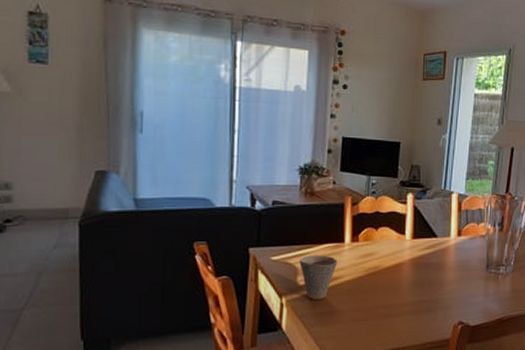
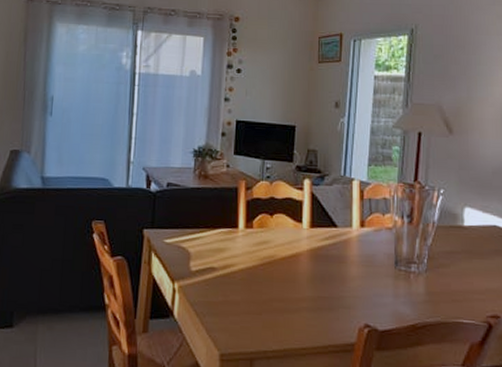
cup: present [299,255,338,299] -> none [192,239,231,287]

